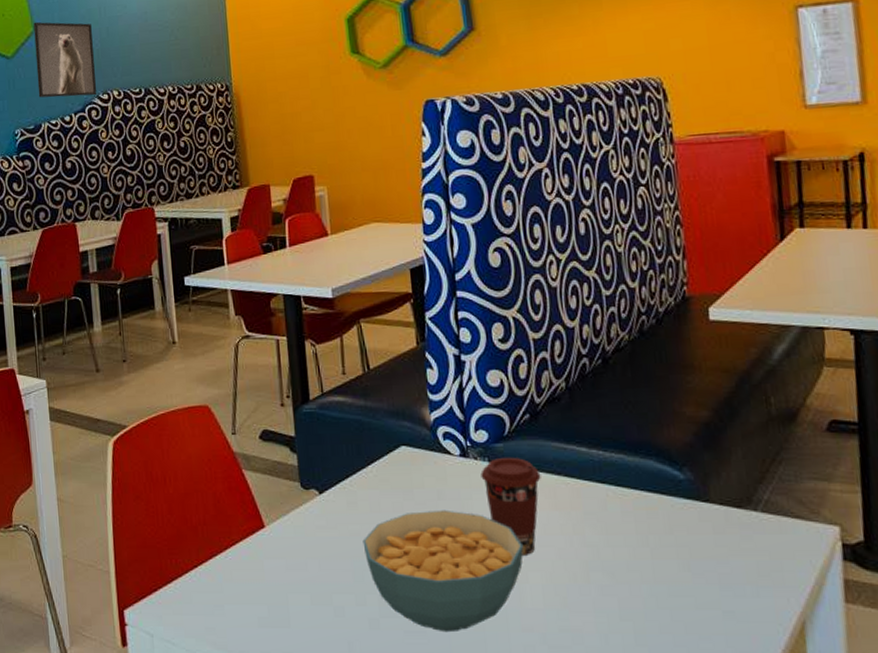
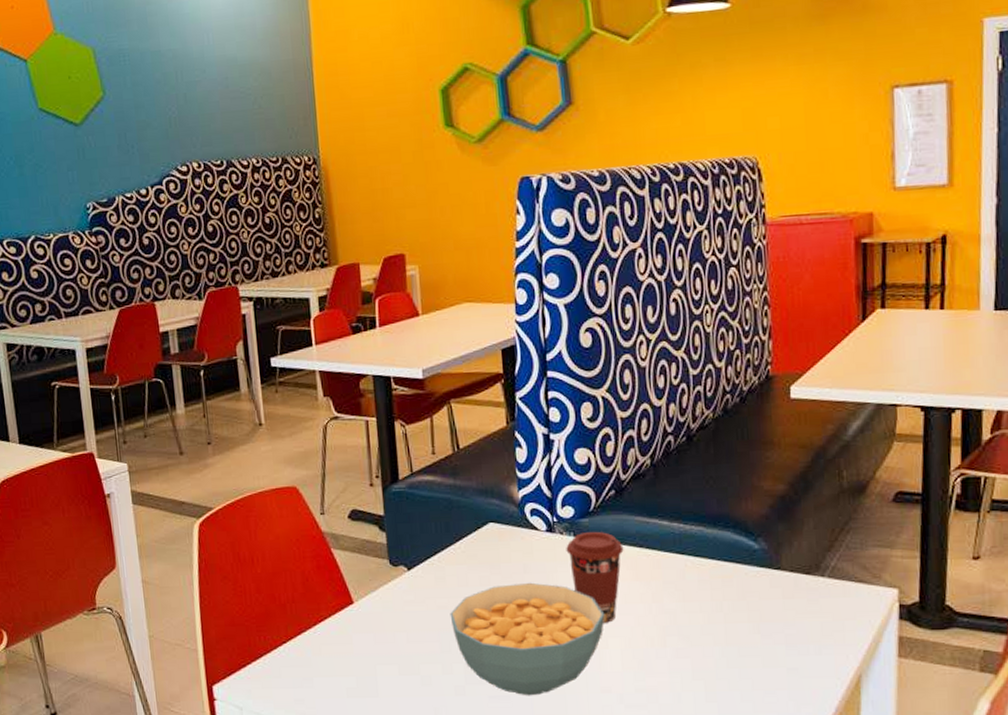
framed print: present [33,21,96,98] -> none [103,85,174,169]

